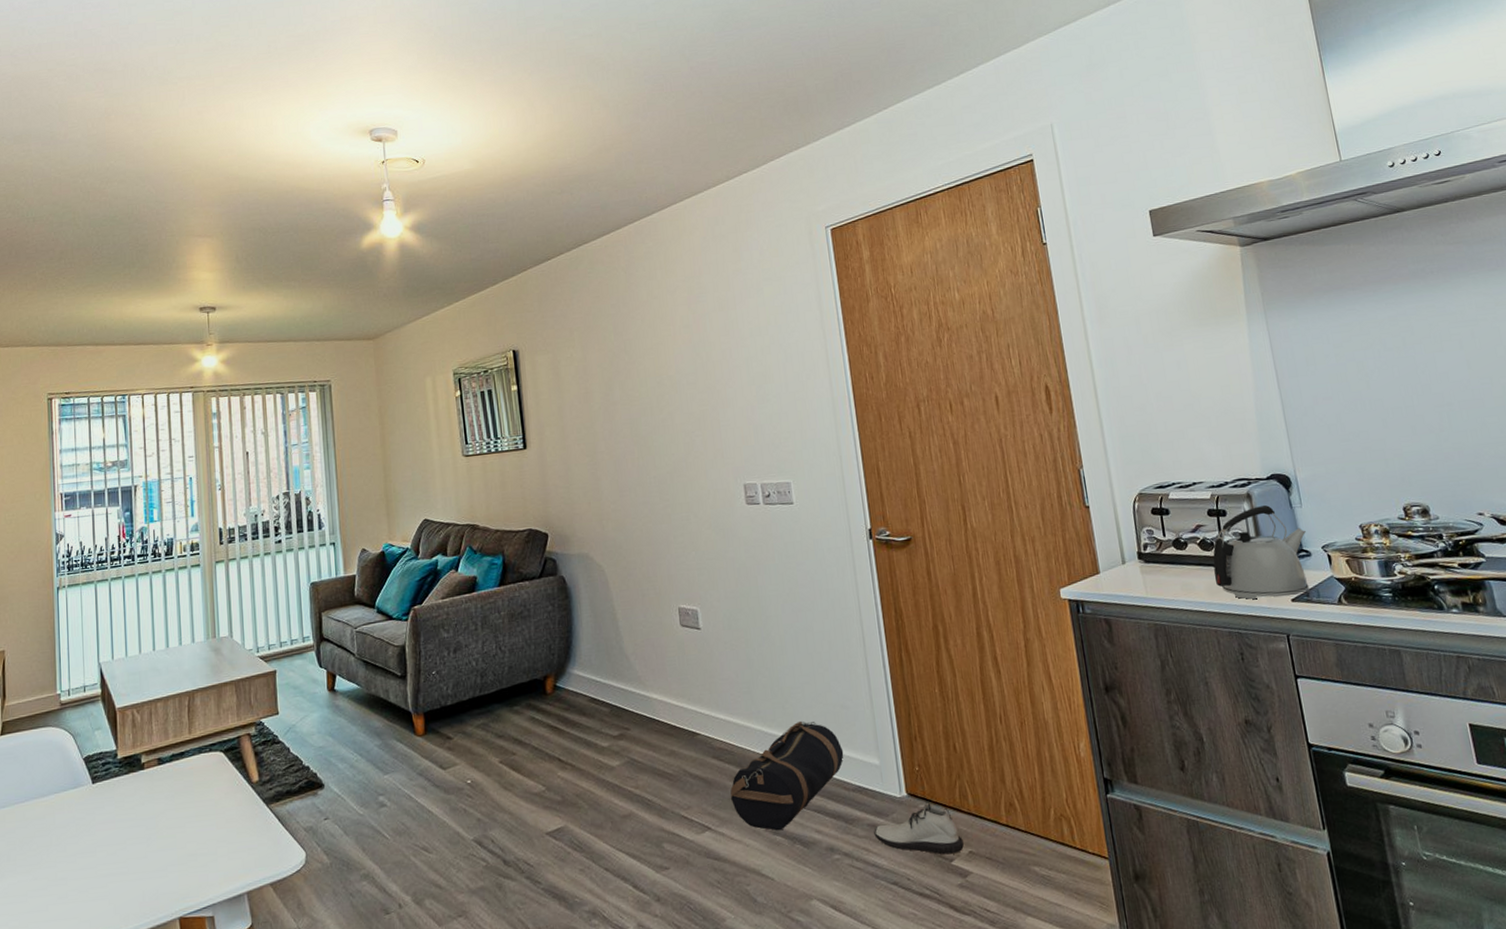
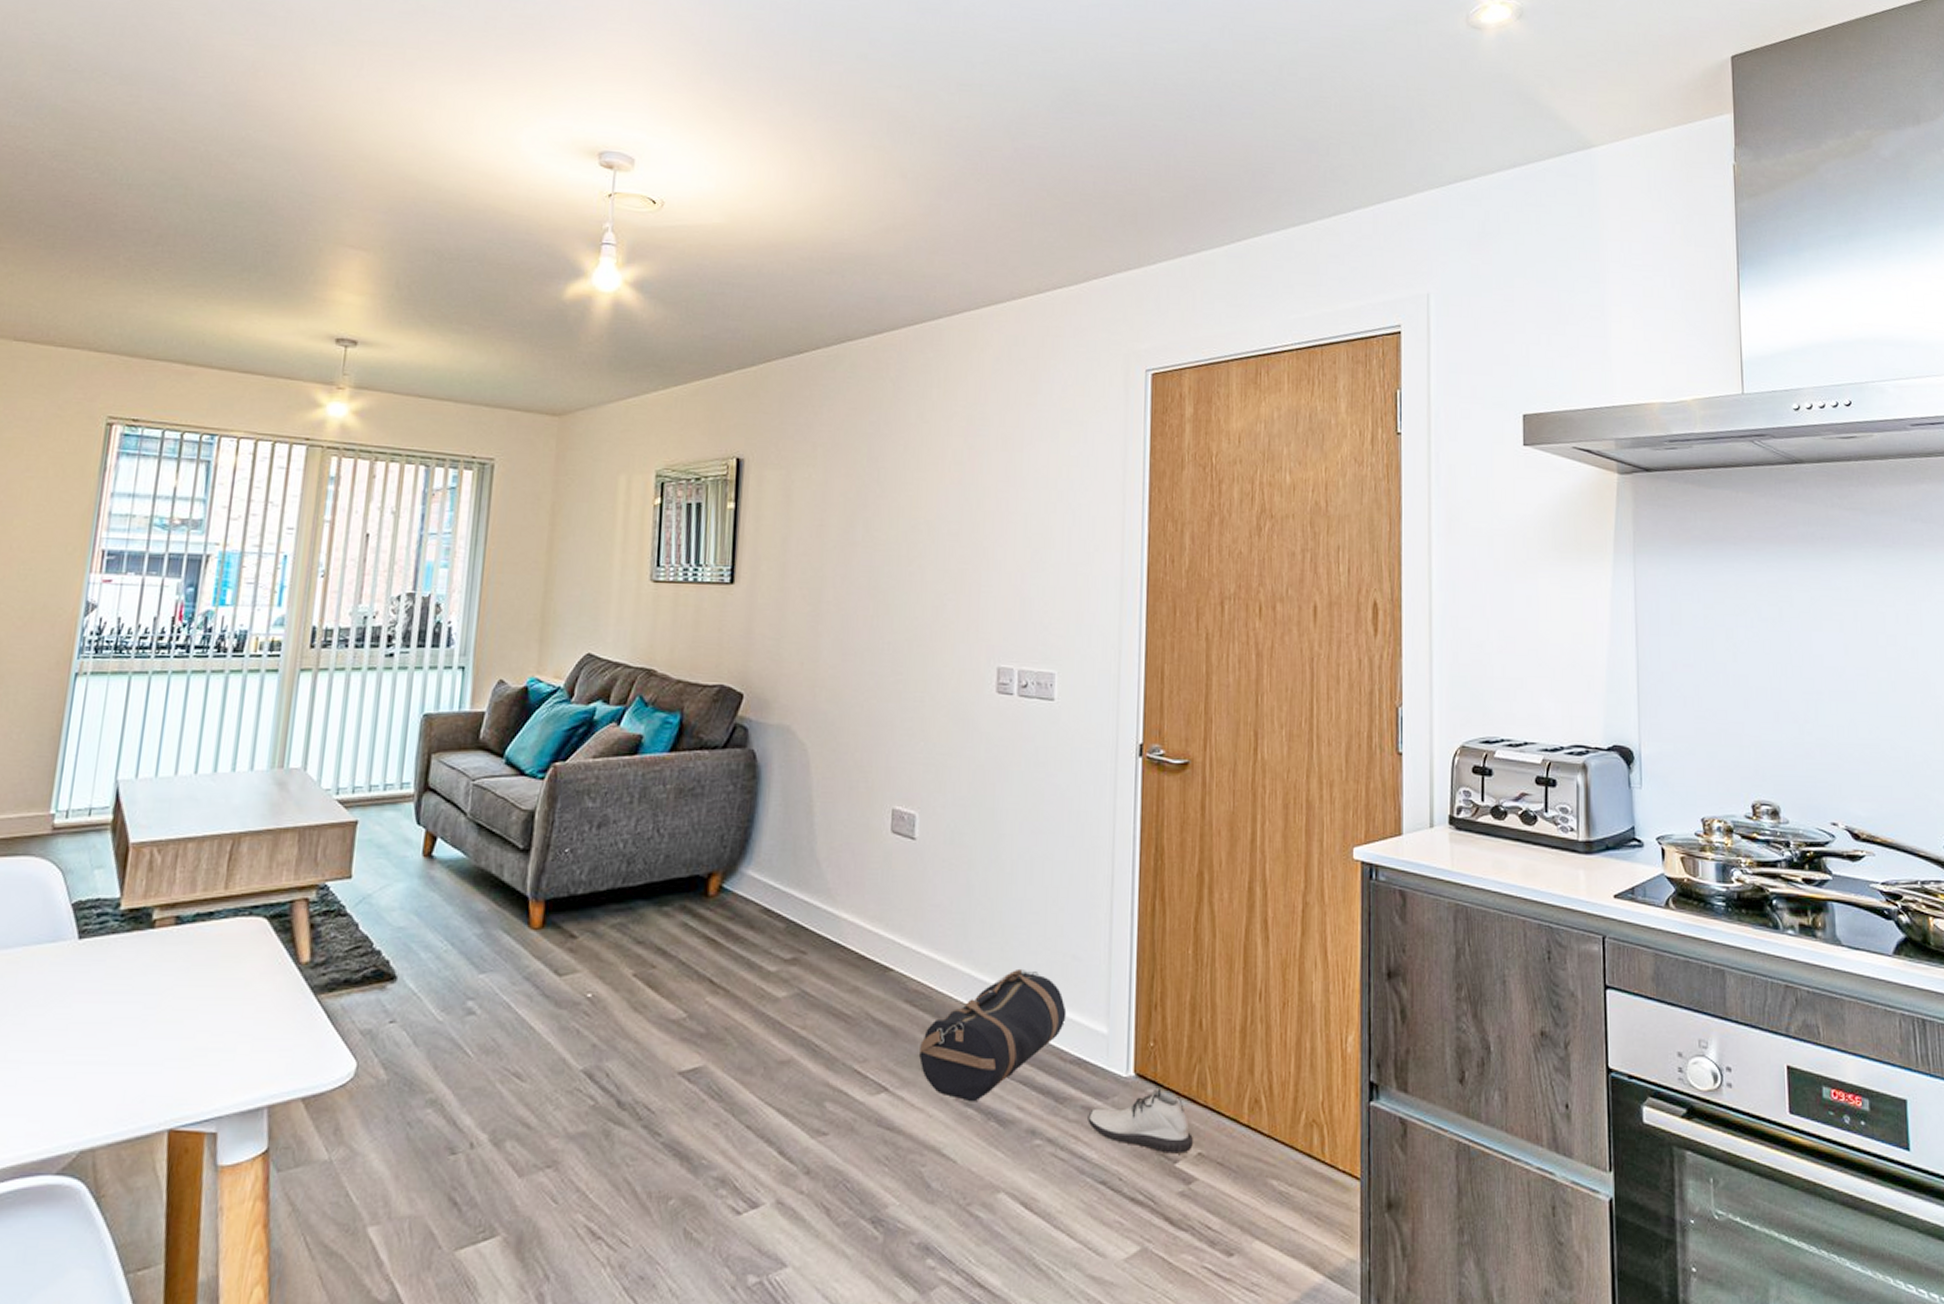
kettle: present [1213,505,1310,600] -> none [1532,779,1641,892]

